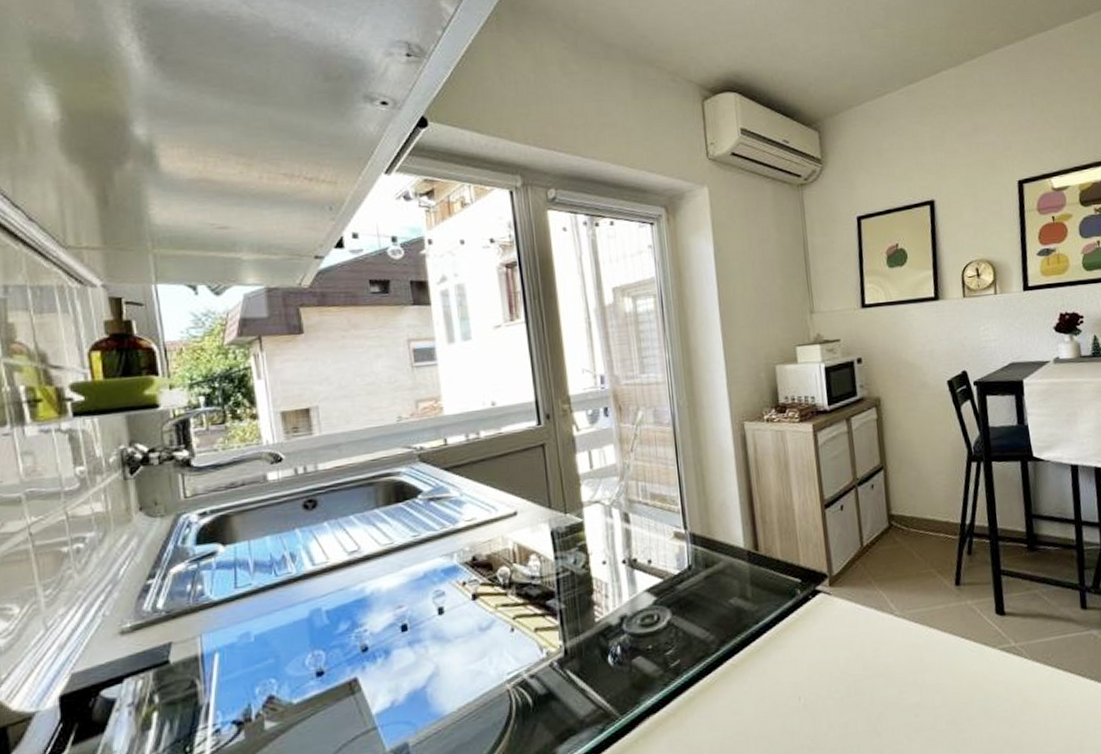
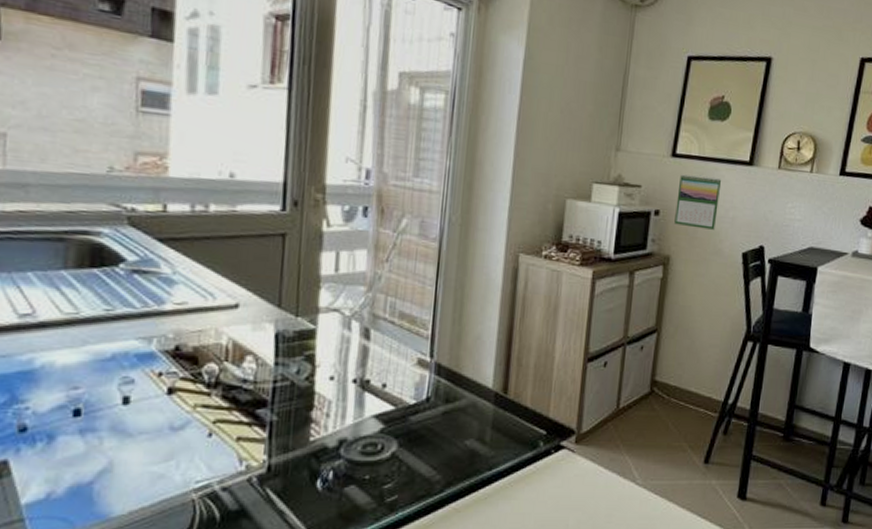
calendar: none [873,317,917,368] -> present [674,174,722,230]

